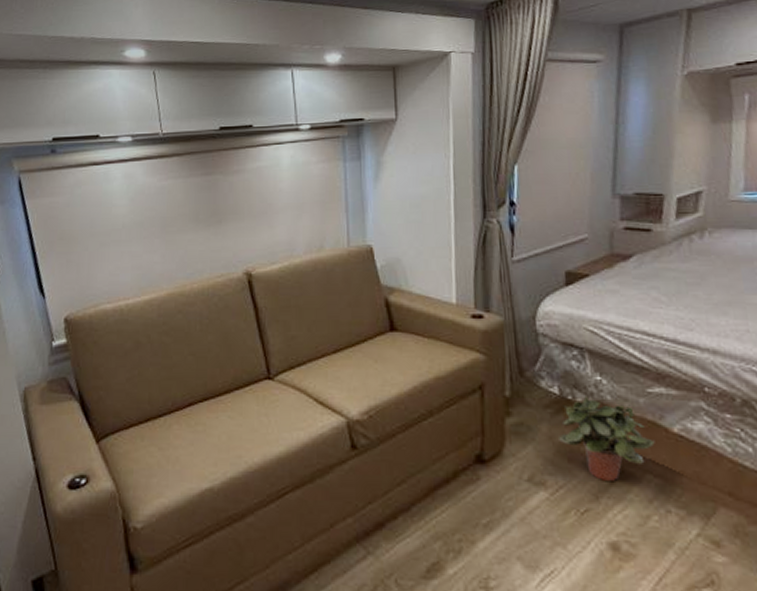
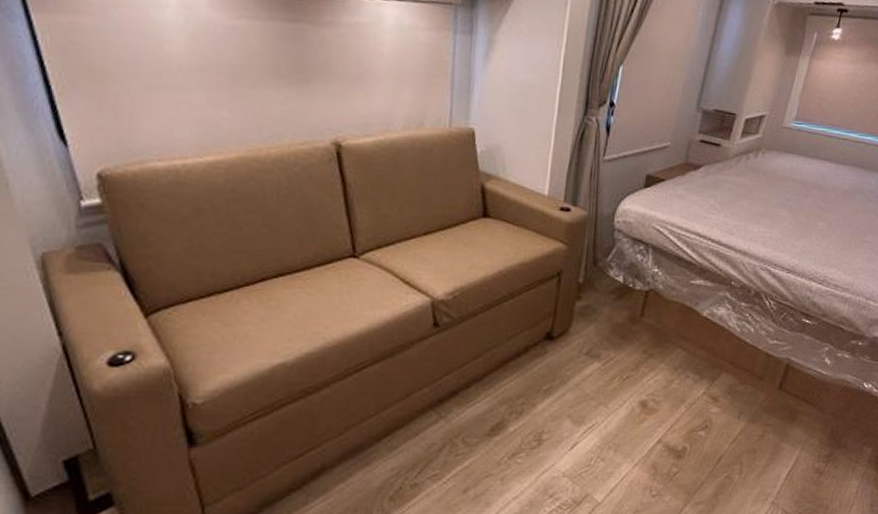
potted plant: present [559,396,655,481] -> none [616,284,688,354]

